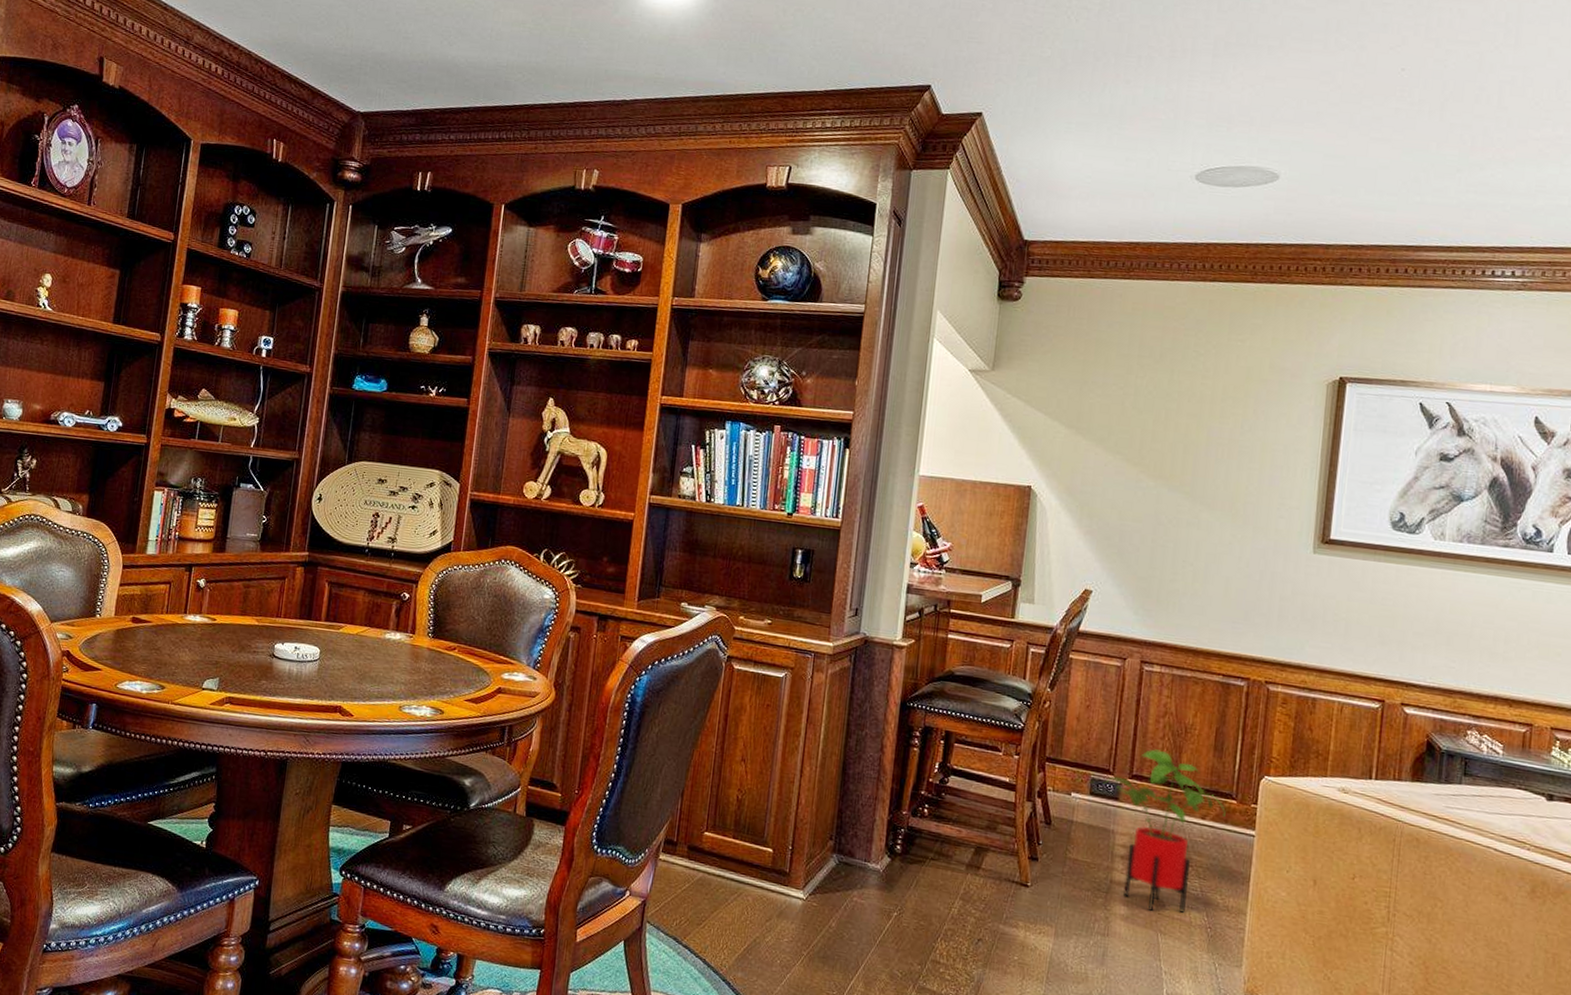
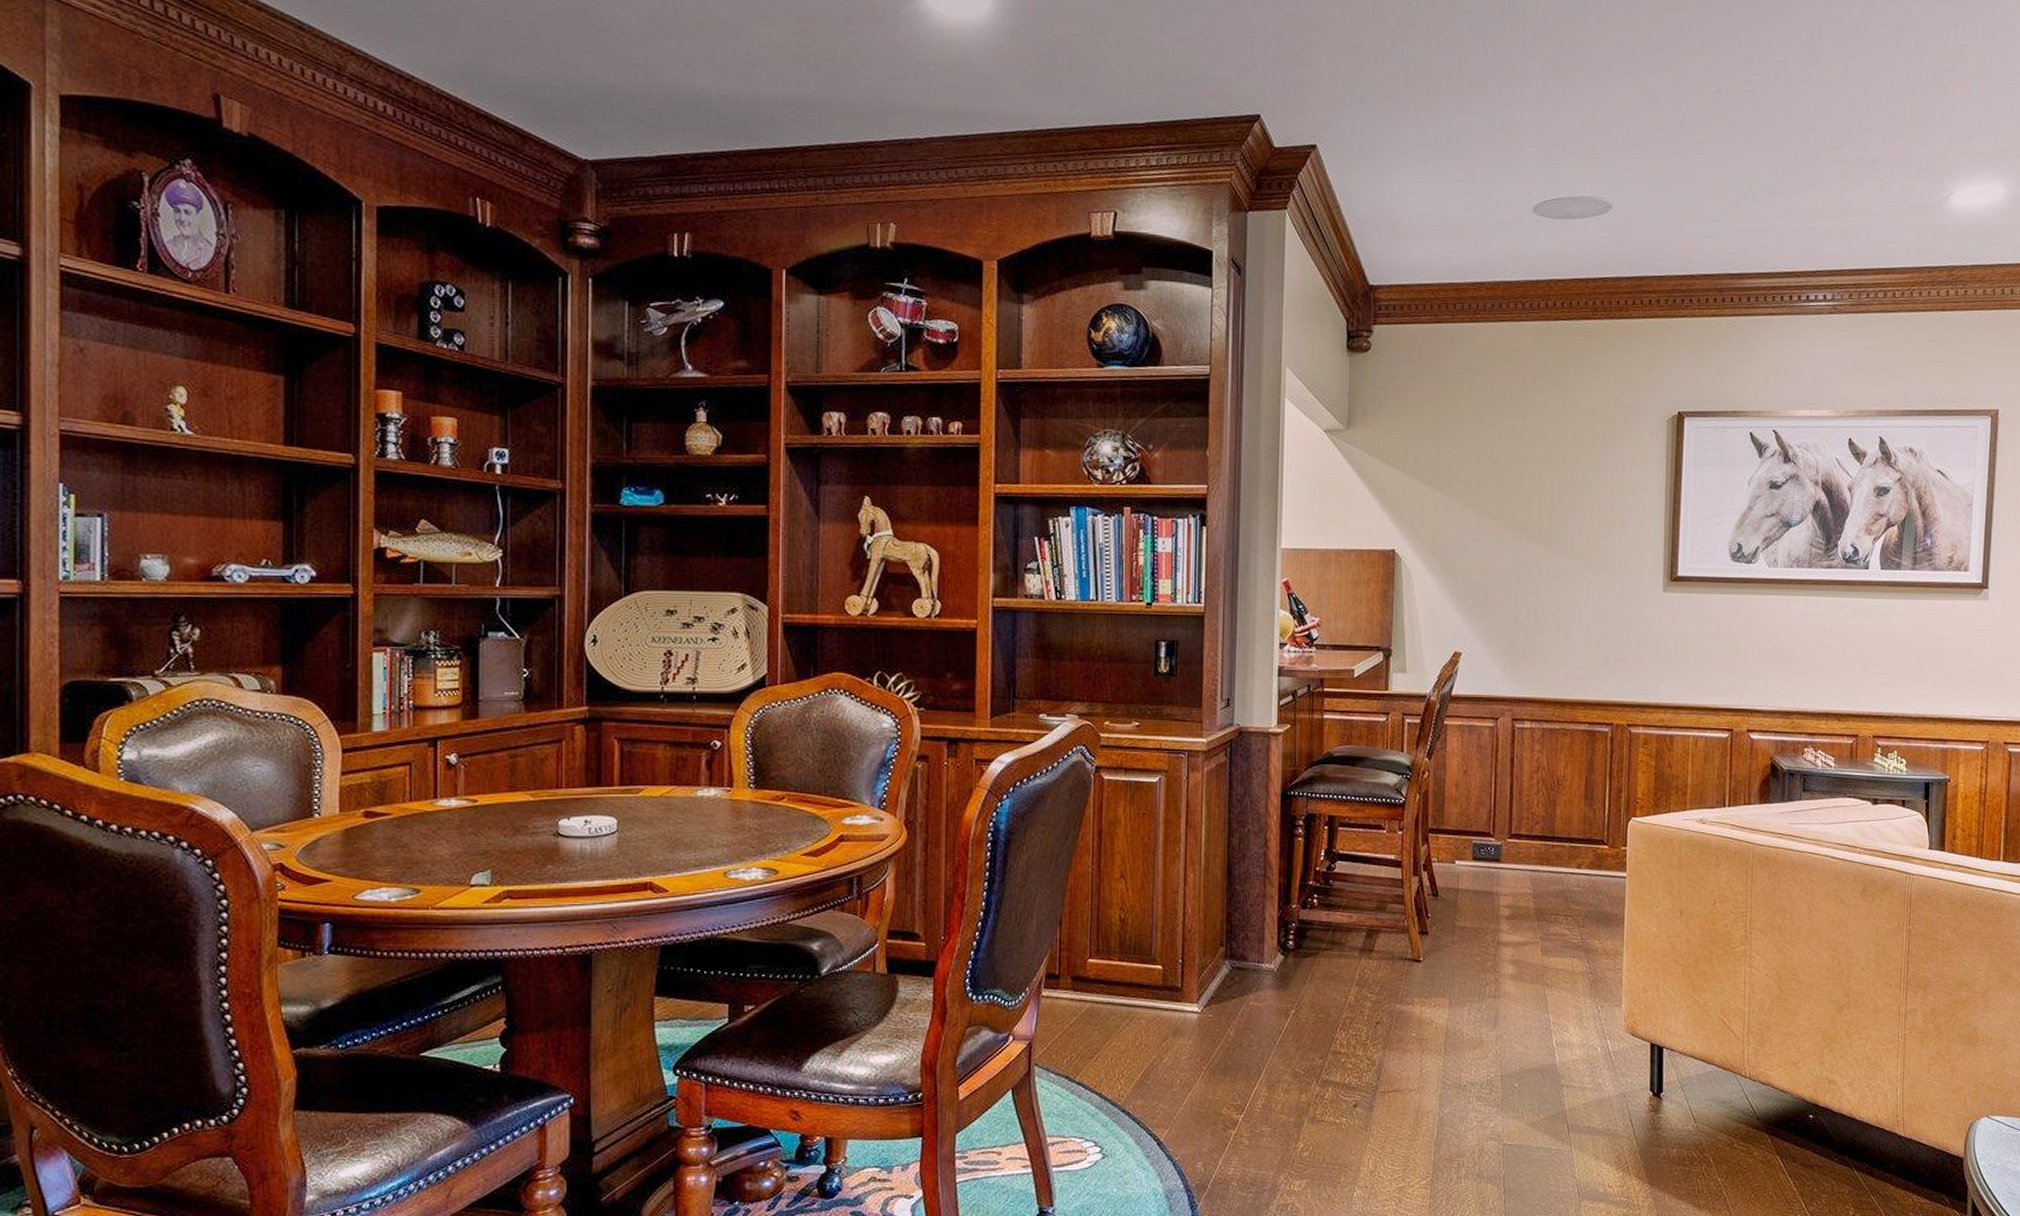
house plant: present [1103,749,1226,913] -> none [1484,806,1599,966]

